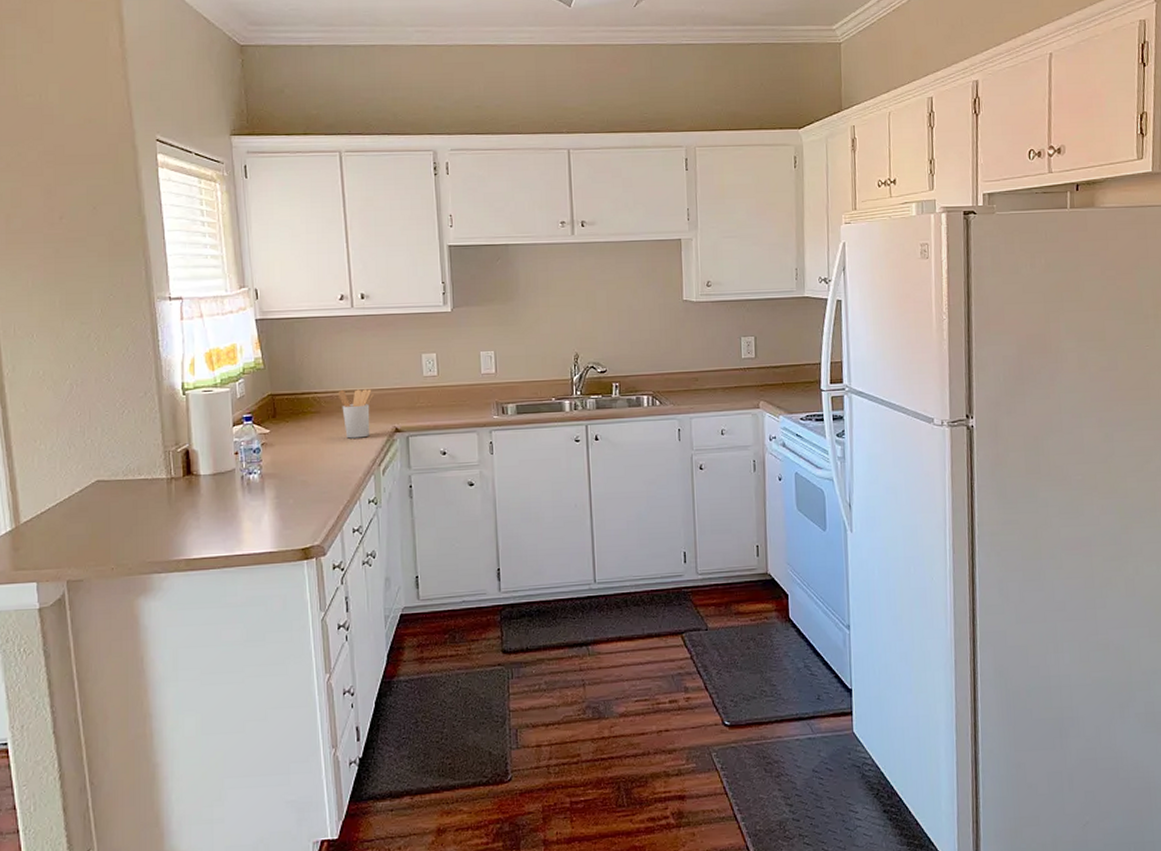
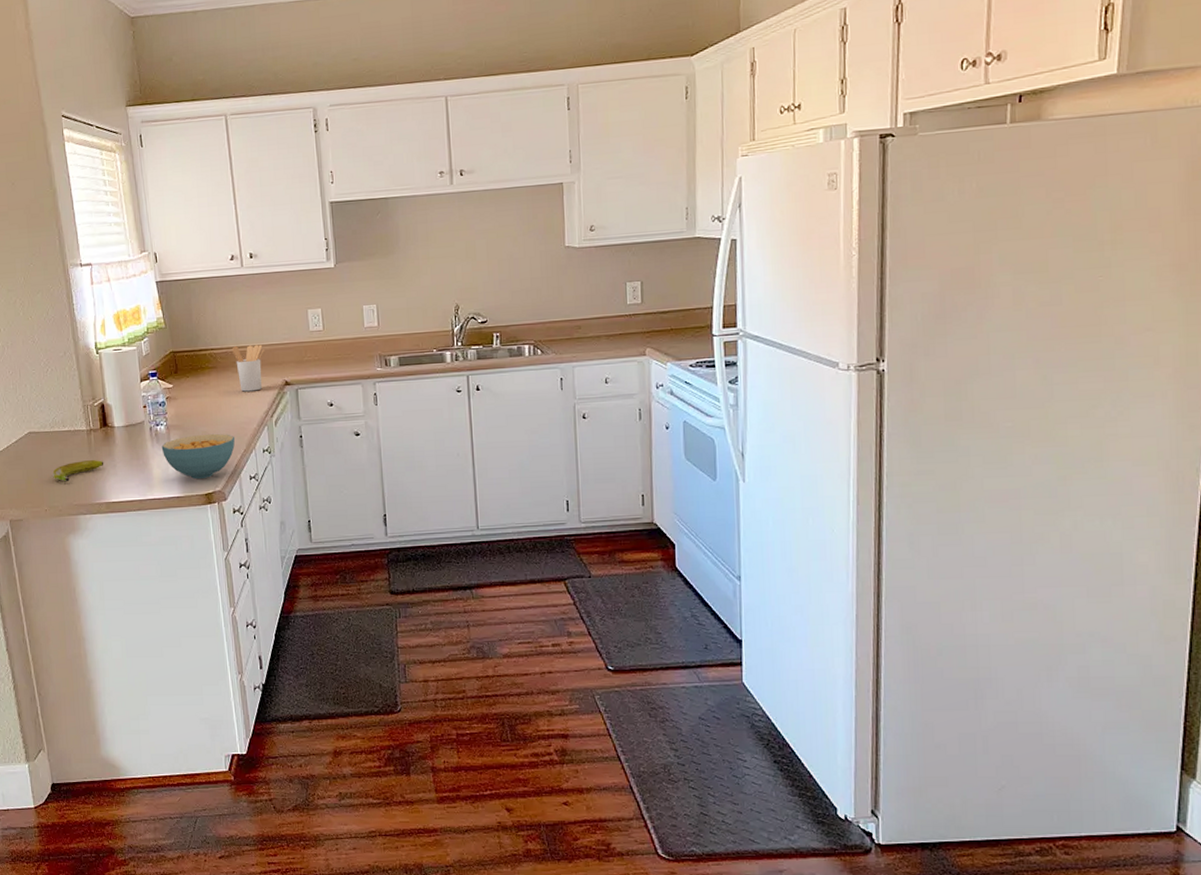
banana: none [123,511,186,537] -> present [52,459,104,482]
cereal bowl: none [253,483,338,533] -> present [161,433,235,480]

